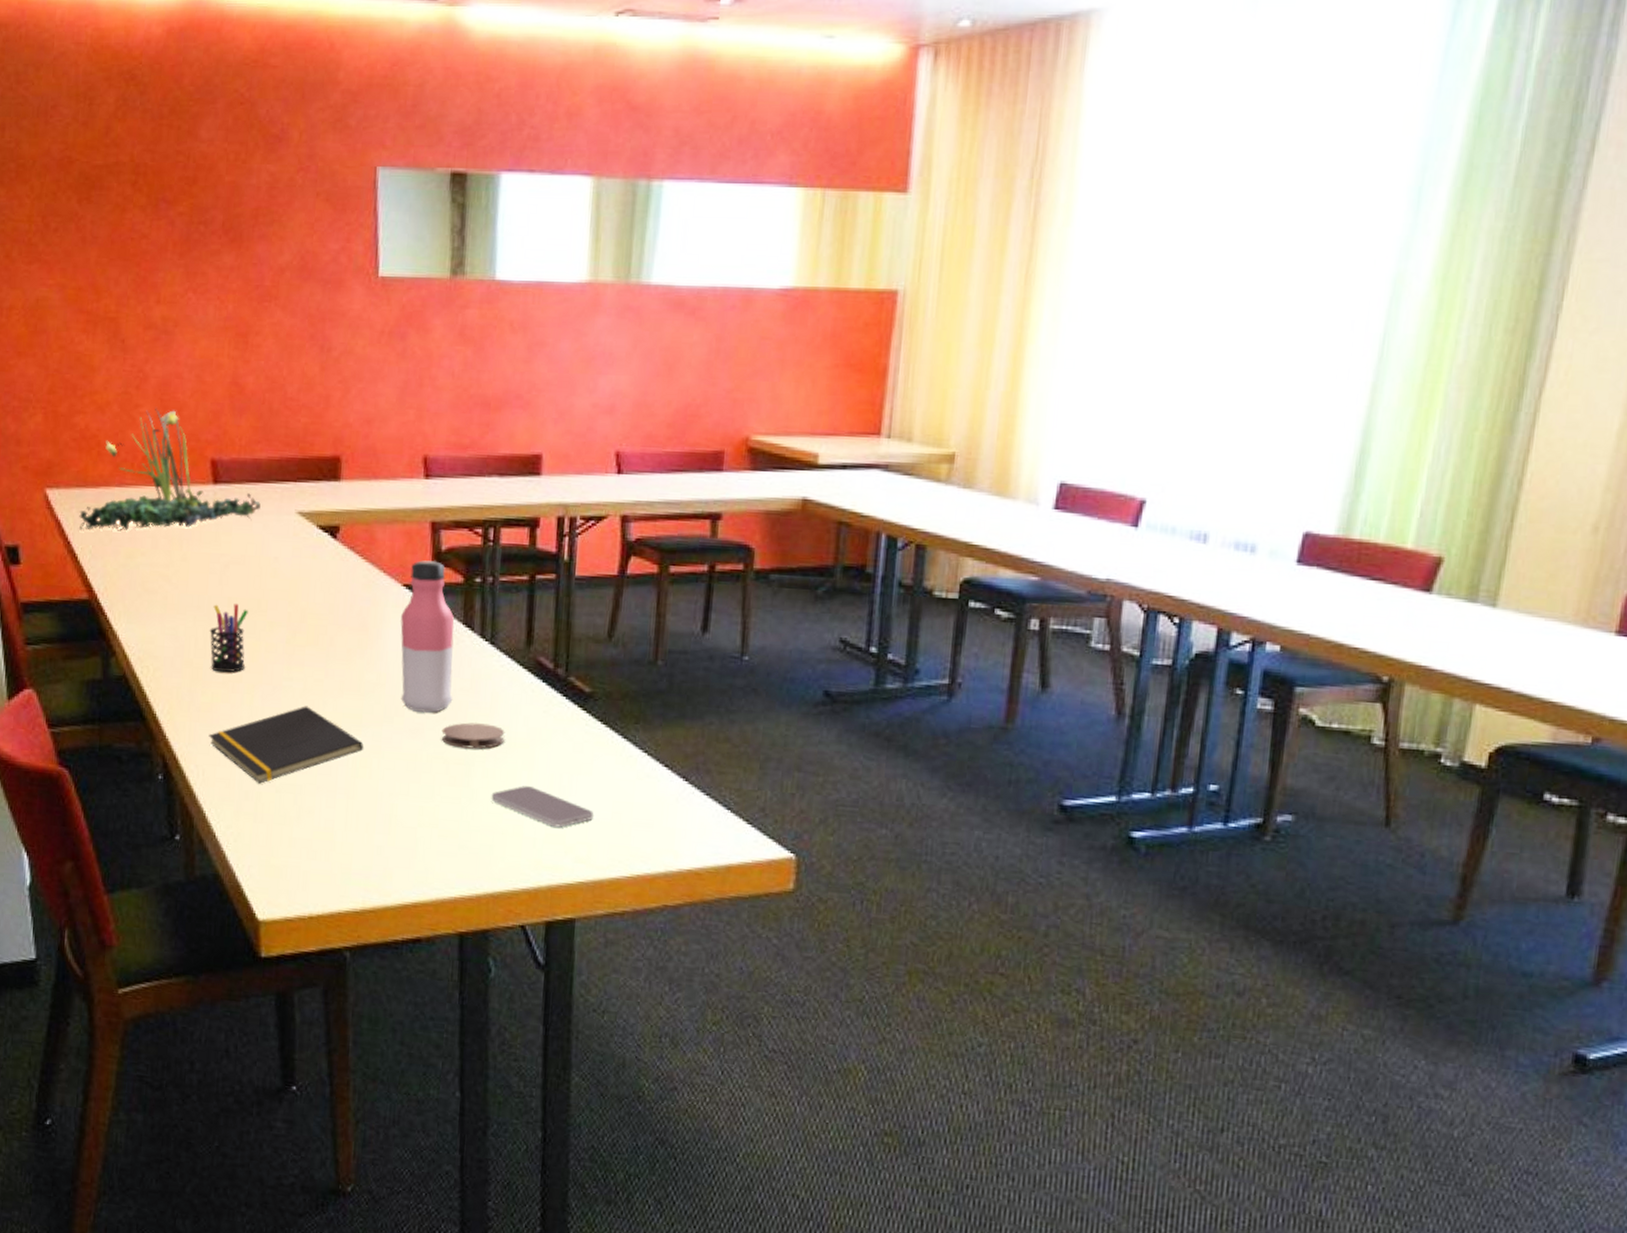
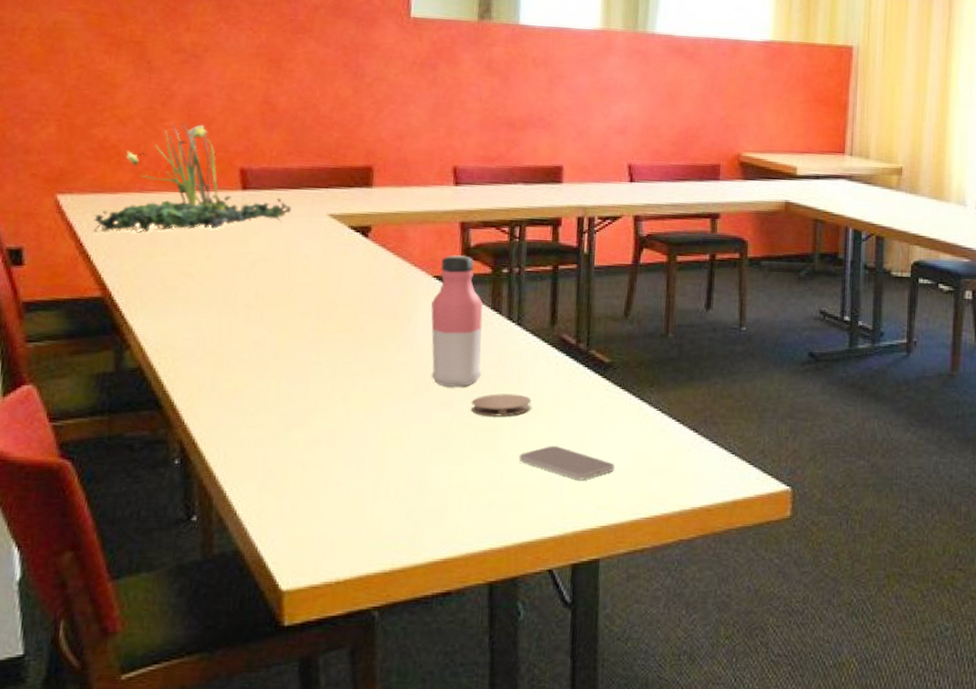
notepad: present [208,706,364,784] -> none [231,387,395,461]
pen holder: present [209,604,248,673] -> none [234,297,277,360]

